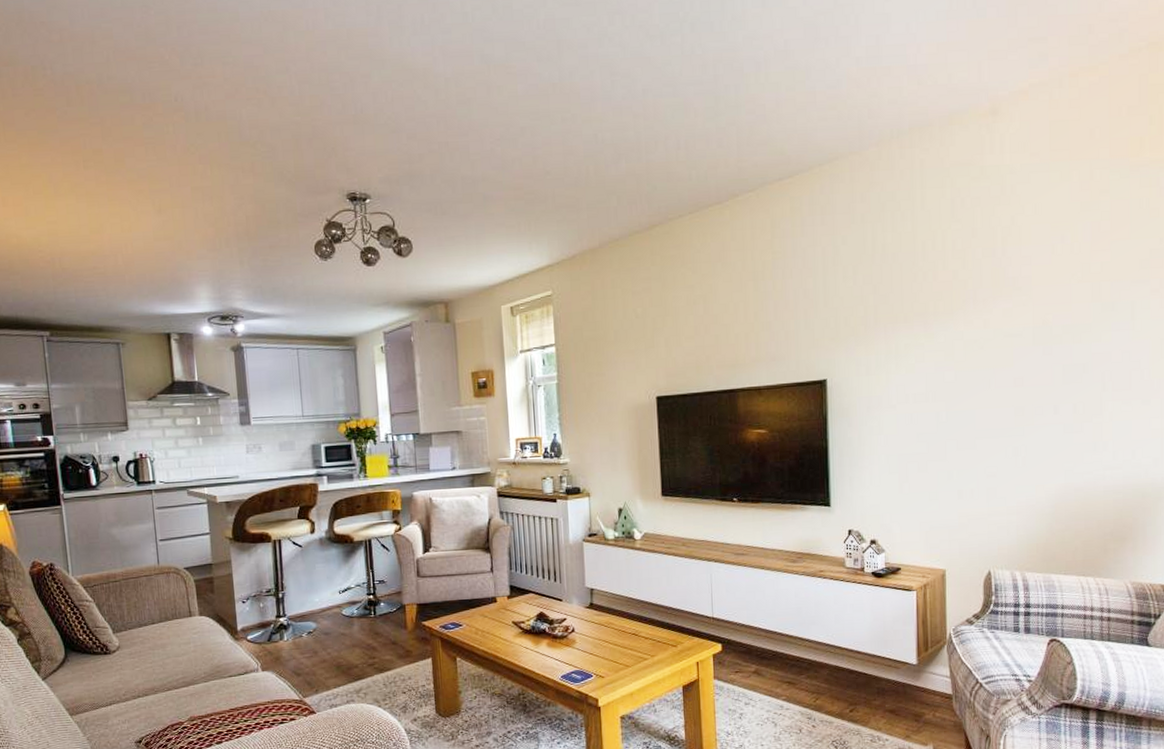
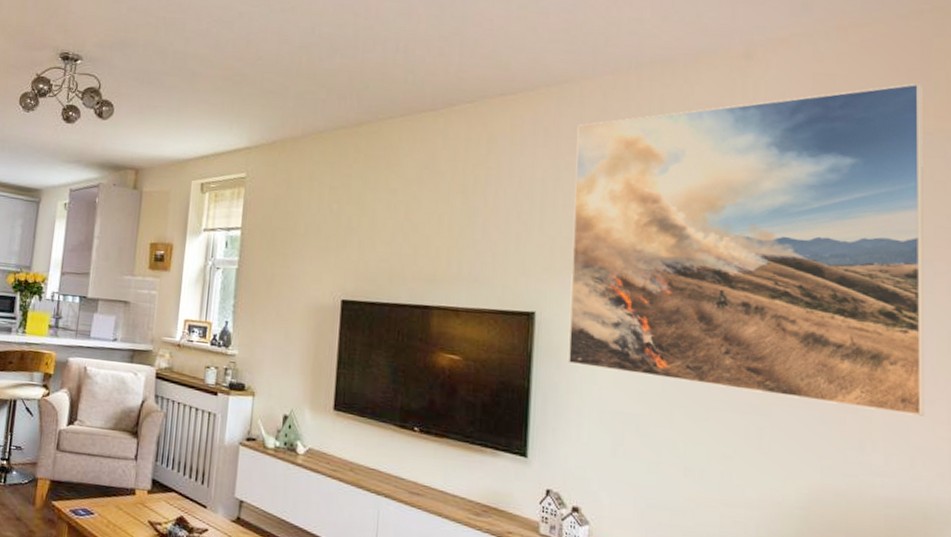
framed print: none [850,118,1144,420] -> present [567,82,926,416]

